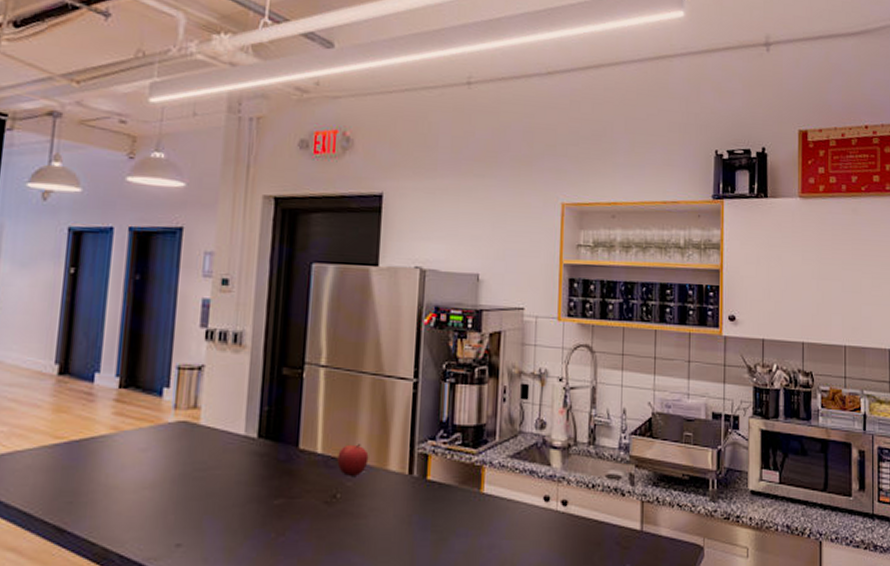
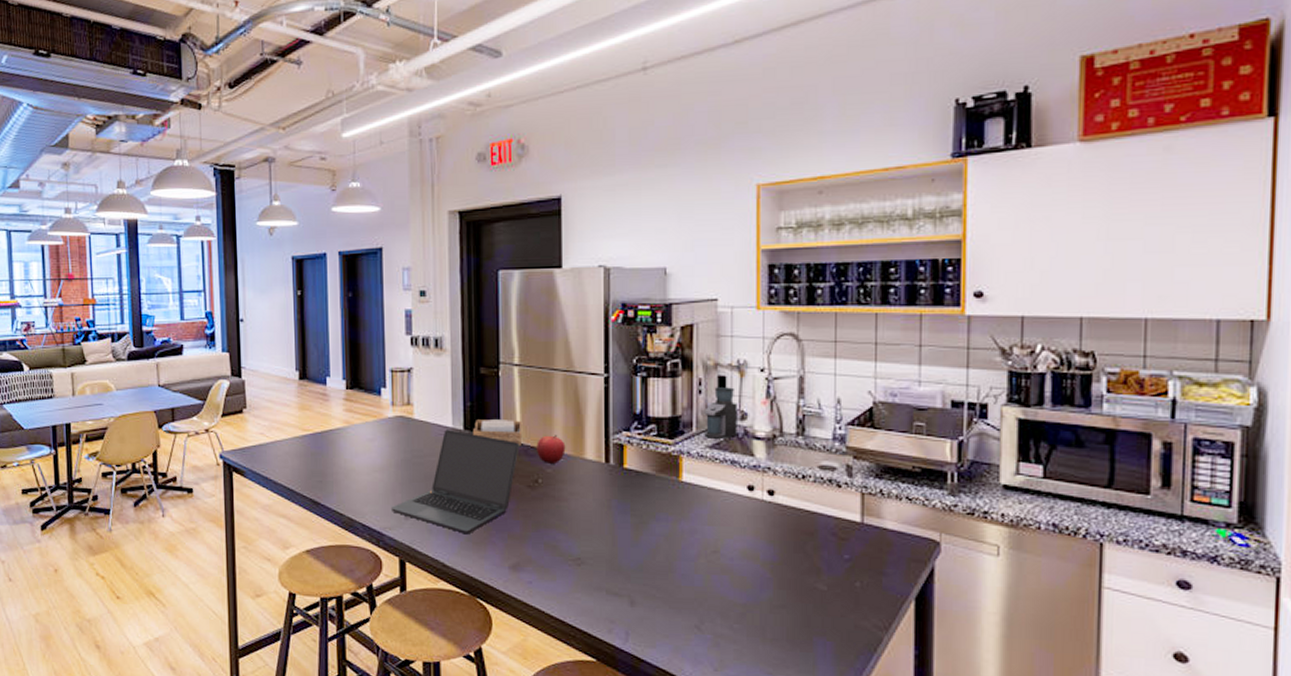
laptop: none [160,437,320,562] -> present [392,429,520,535]
napkin holder: none [268,426,325,457] -> present [473,419,523,447]
coffee grinder: none [506,395,538,448] -> present [704,387,737,439]

